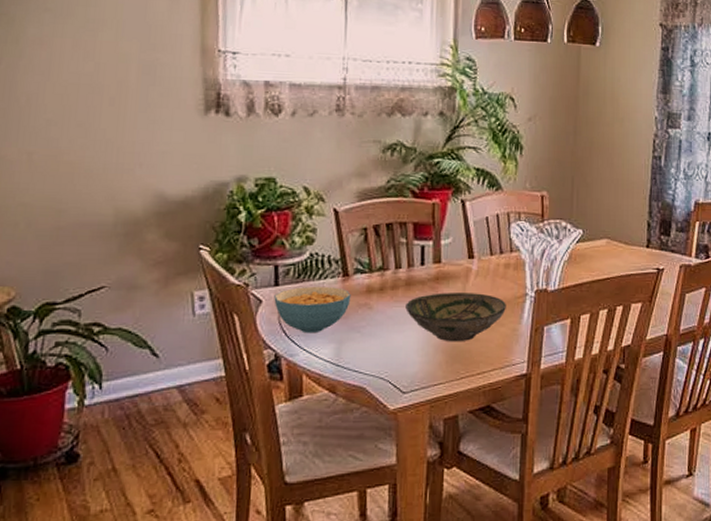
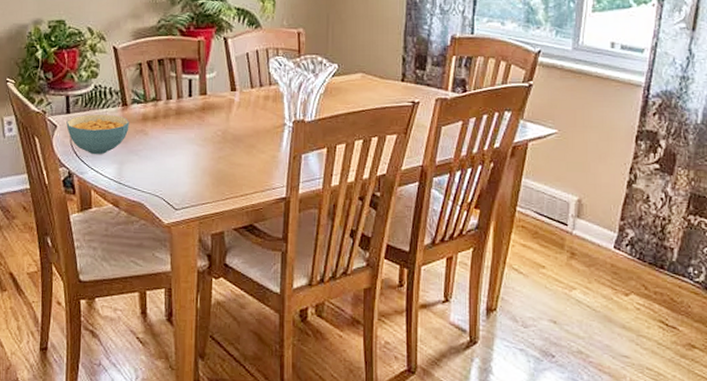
bowl: present [405,293,506,342] -> none [176,121,266,167]

